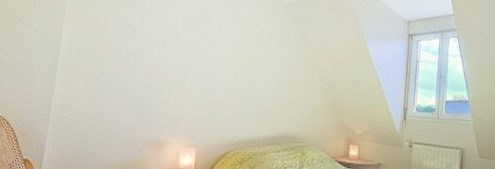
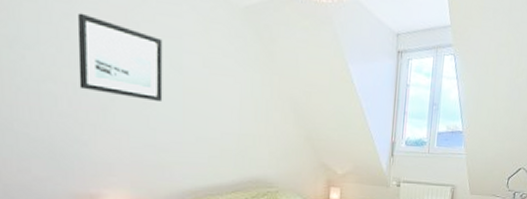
wall art: none [163,9,226,71] -> present [77,12,163,101]

